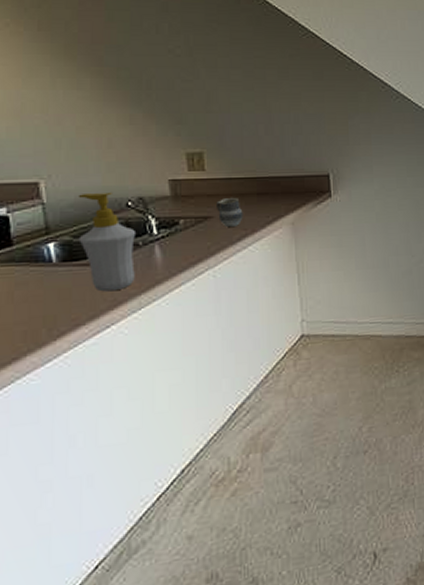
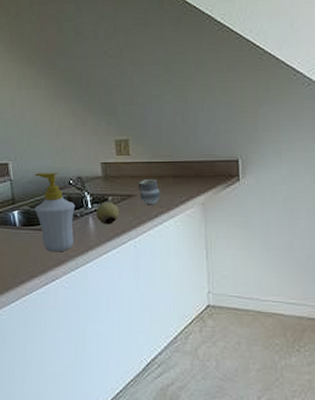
fruit: none [163,227,194,253] -> present [96,203,120,225]

